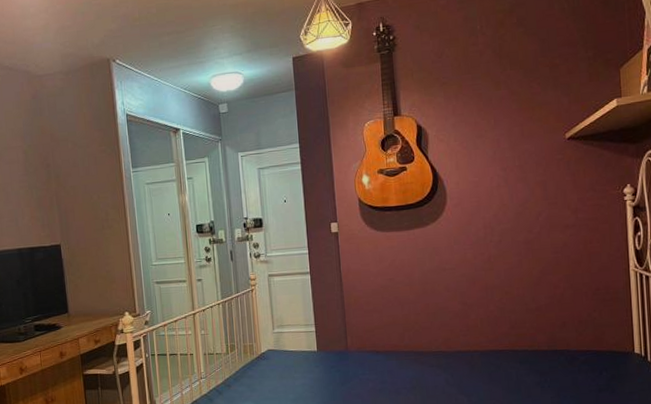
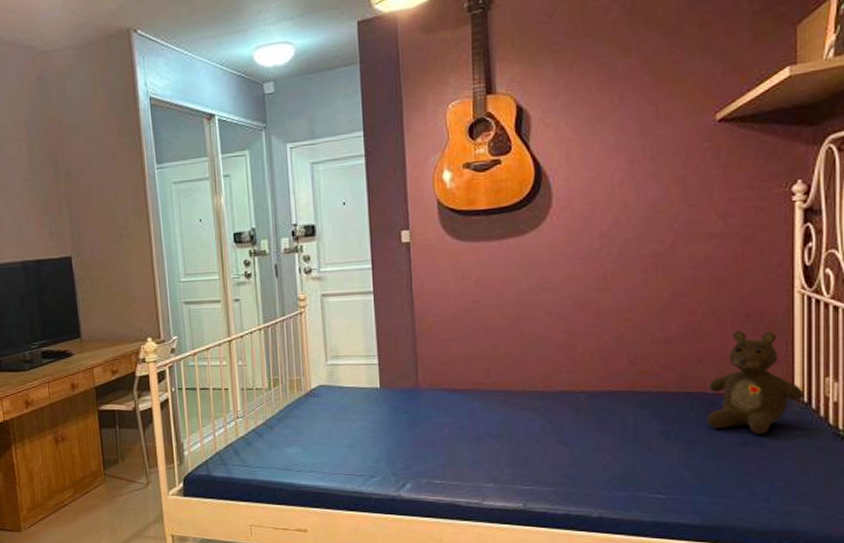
teddy bear: none [571,301,642,383] -> present [706,331,804,435]

